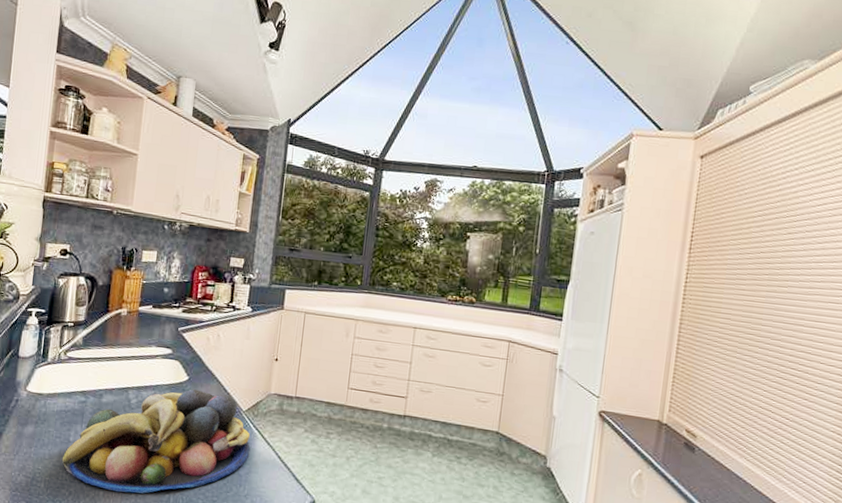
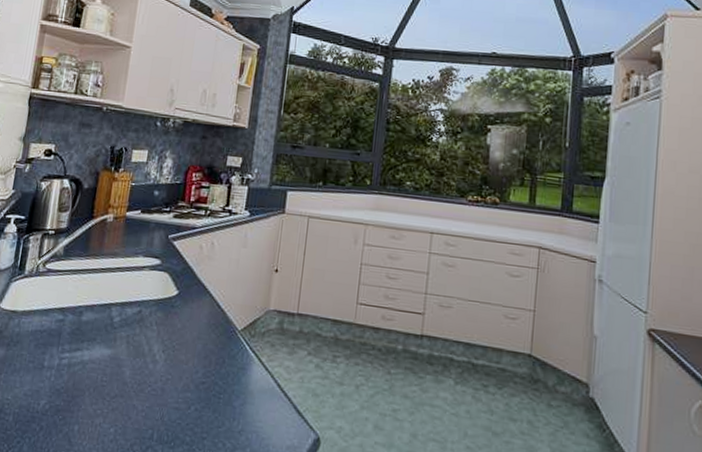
fruit bowl: present [61,389,250,494] -> none [34,305,246,429]

